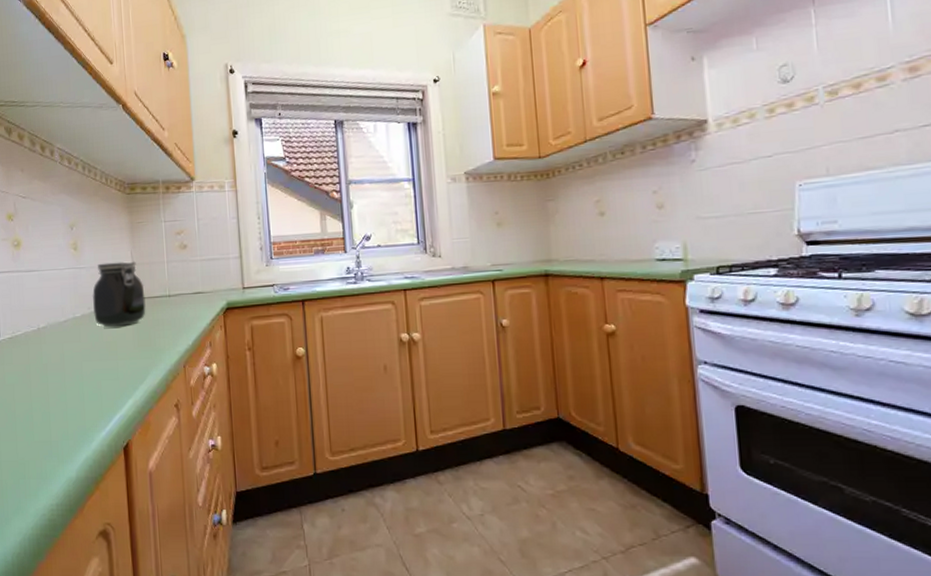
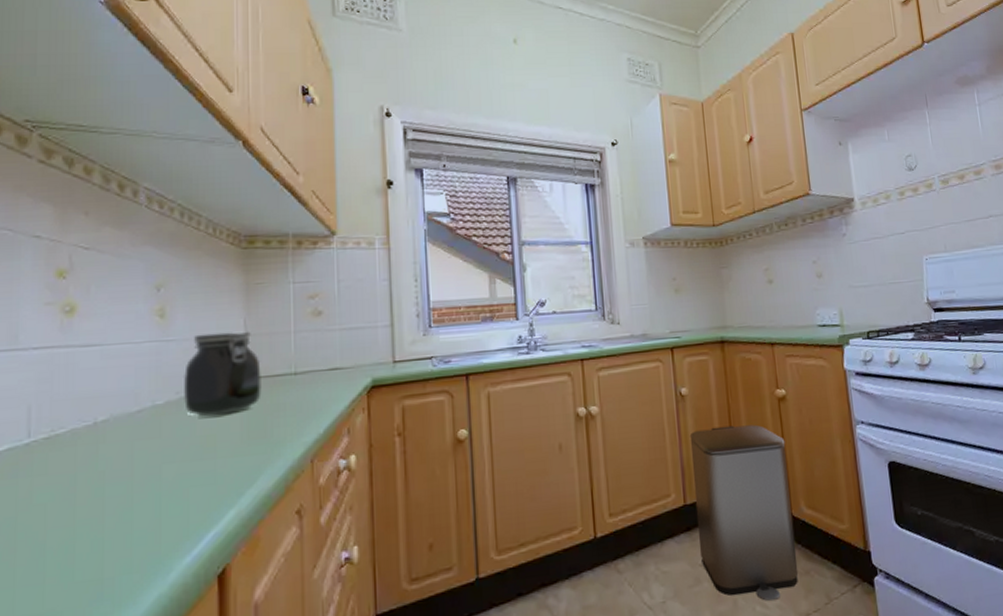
pedal bin: none [510,358,623,529] -> present [689,424,799,602]

